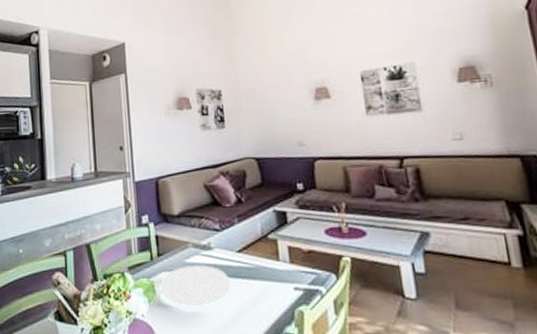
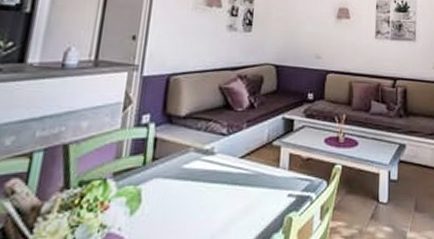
plate: present [160,265,231,306] -> none [147,171,227,216]

